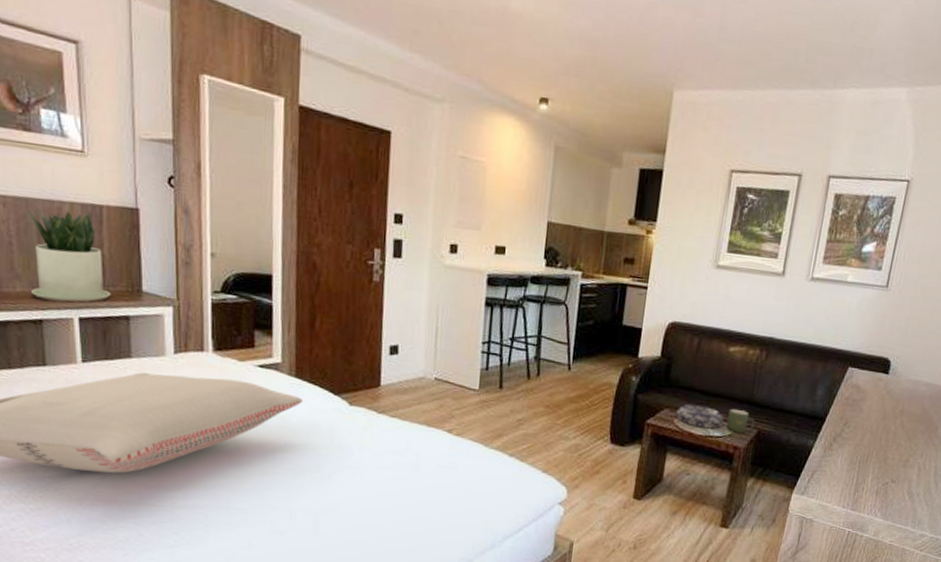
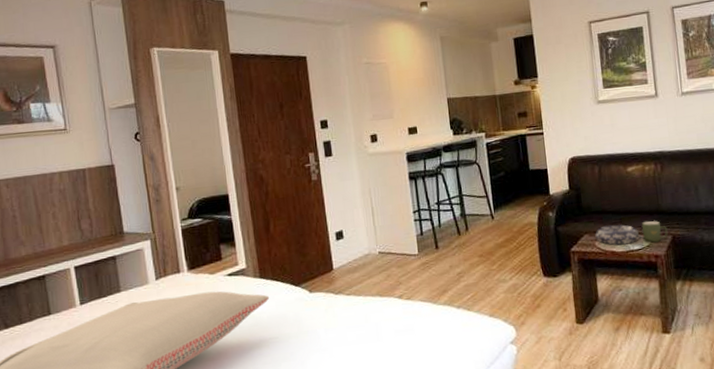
planter: present [27,207,111,303] -> none [26,177,99,258]

